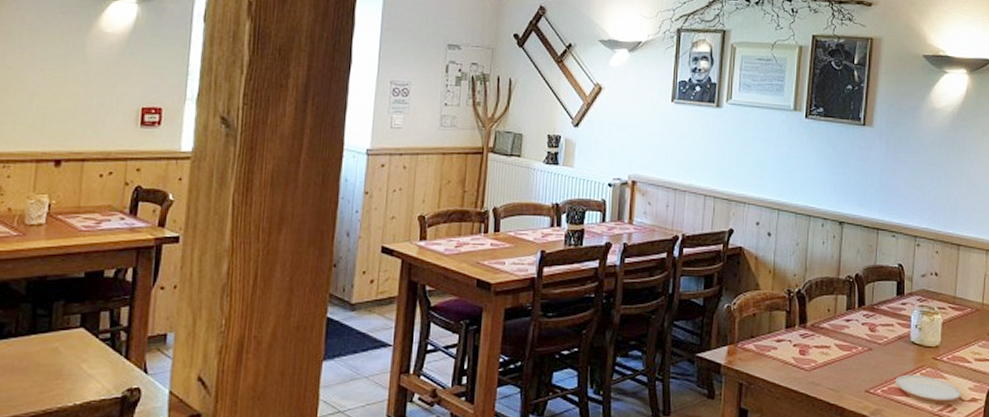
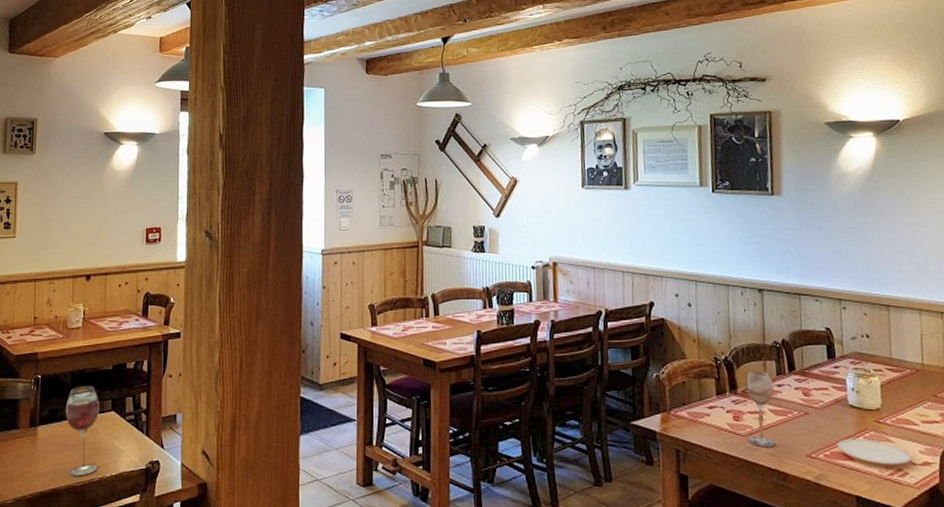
wineglass: none [15,295,64,405] -> present [65,385,99,476]
wineglass: none [811,304,842,382] -> present [745,370,775,448]

